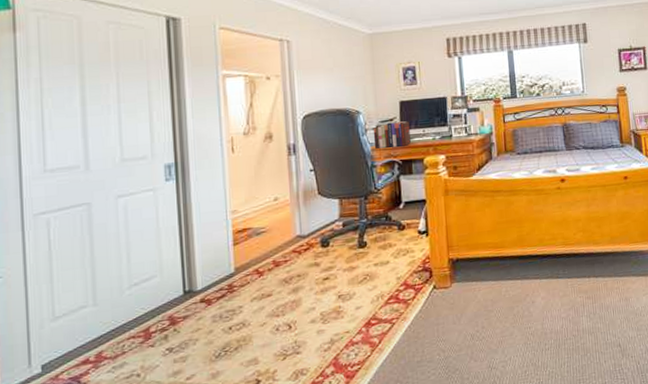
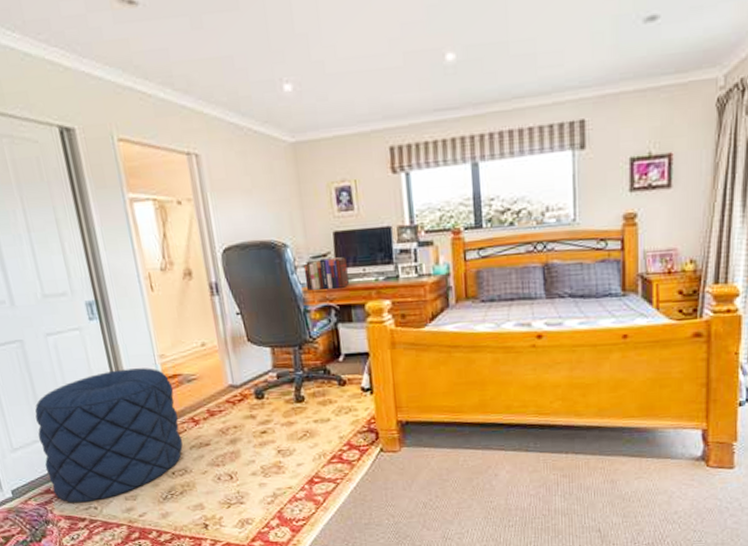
pouf: none [87,223,245,372] -> present [34,368,183,503]

